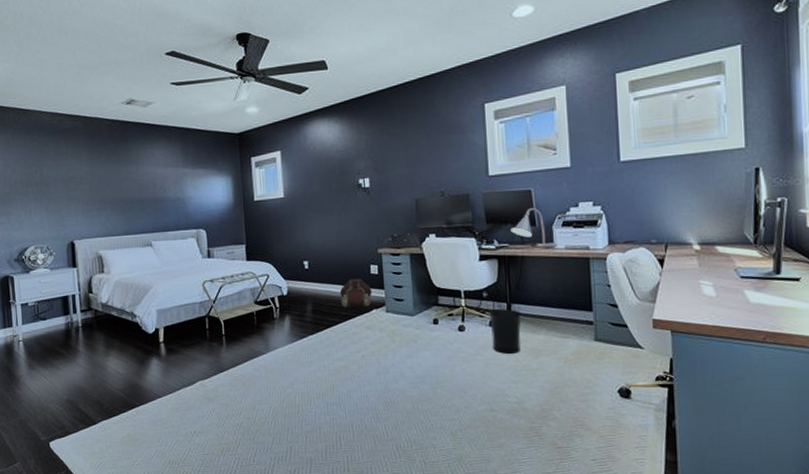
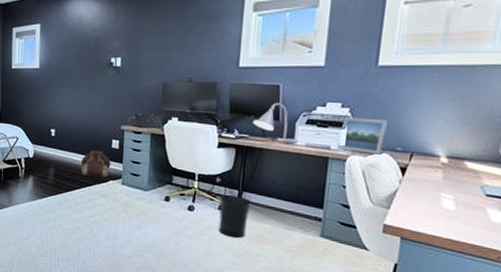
picture frame: none [596,213,640,250] -> present [337,117,389,156]

